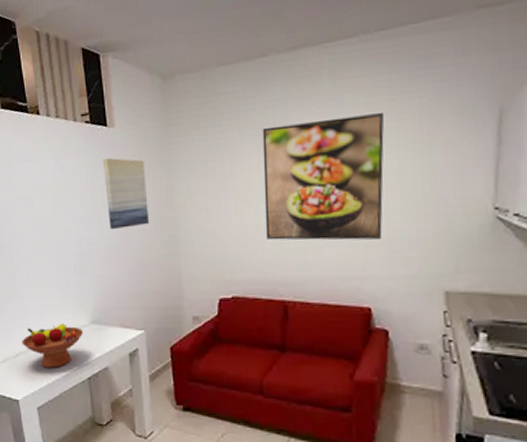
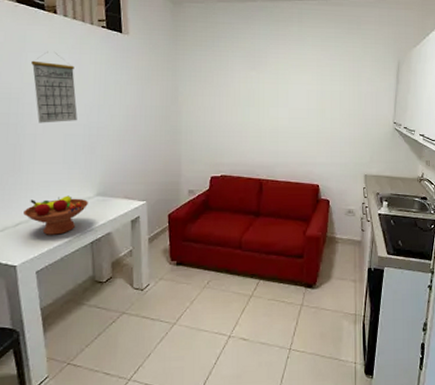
calendar: none [19,159,66,242] -> present [31,51,78,123]
wall art: present [103,157,149,230] -> none [116,58,156,118]
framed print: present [262,113,385,241] -> none [248,52,332,139]

